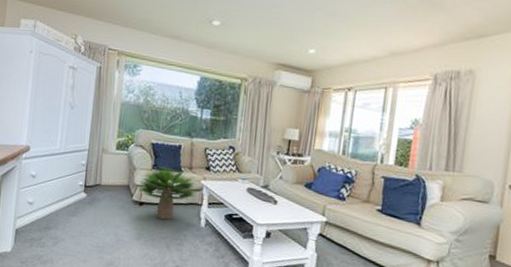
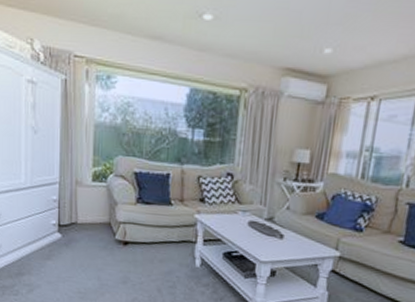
potted plant: present [137,166,198,220] -> none [120,199,191,261]

